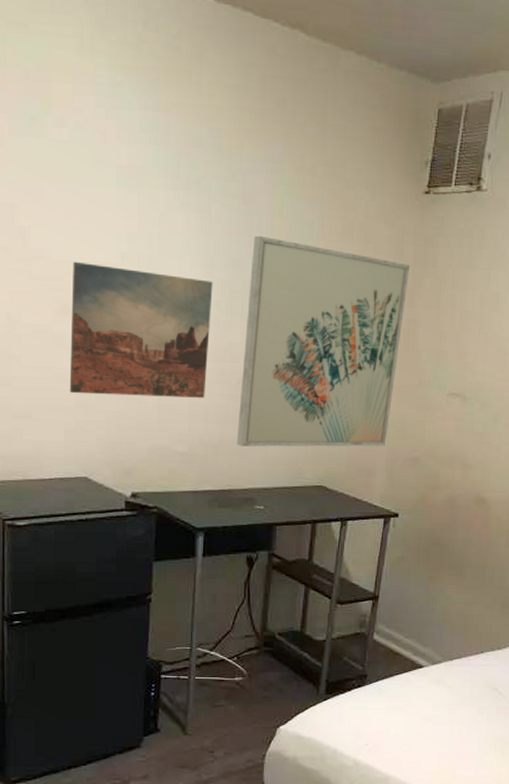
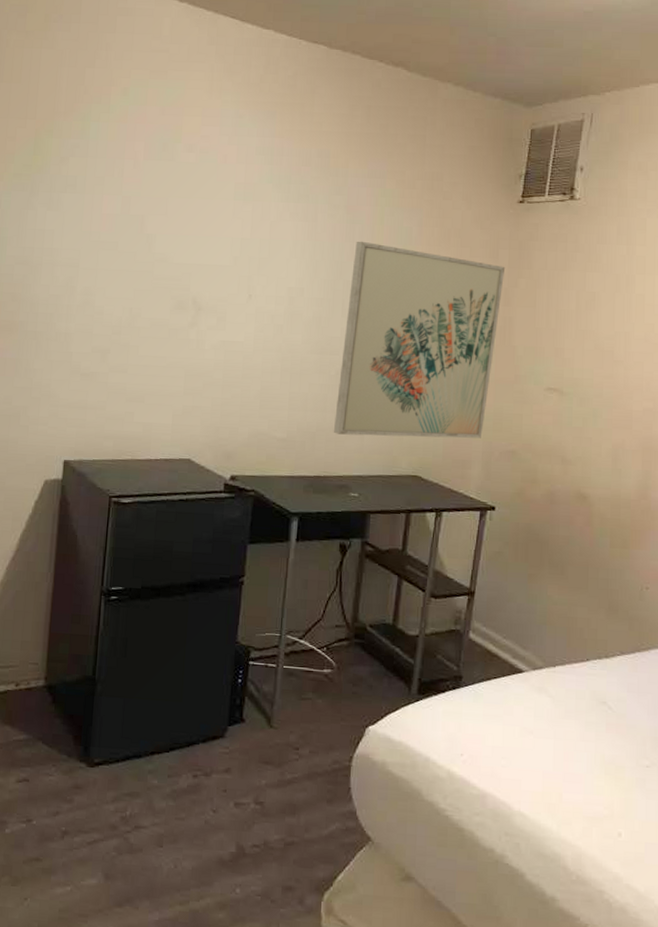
wall art: present [69,261,213,398] -> none [179,264,317,388]

